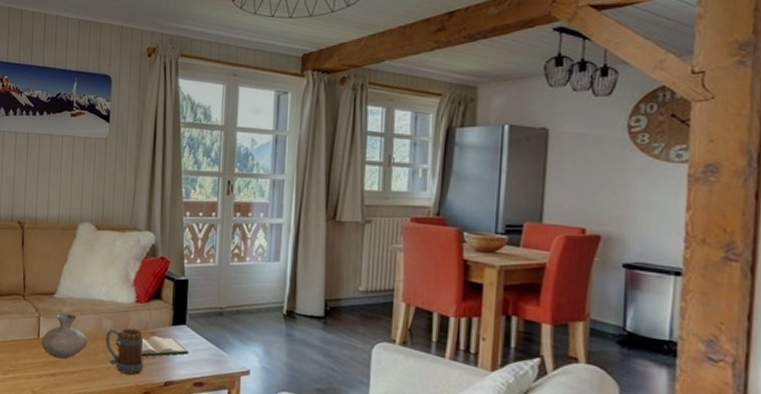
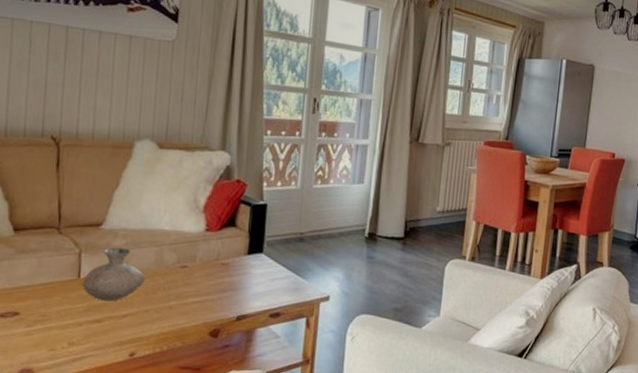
mug: present [105,327,144,375] -> none [166,260,214,312]
hardback book: present [115,335,189,357] -> none [180,267,266,291]

